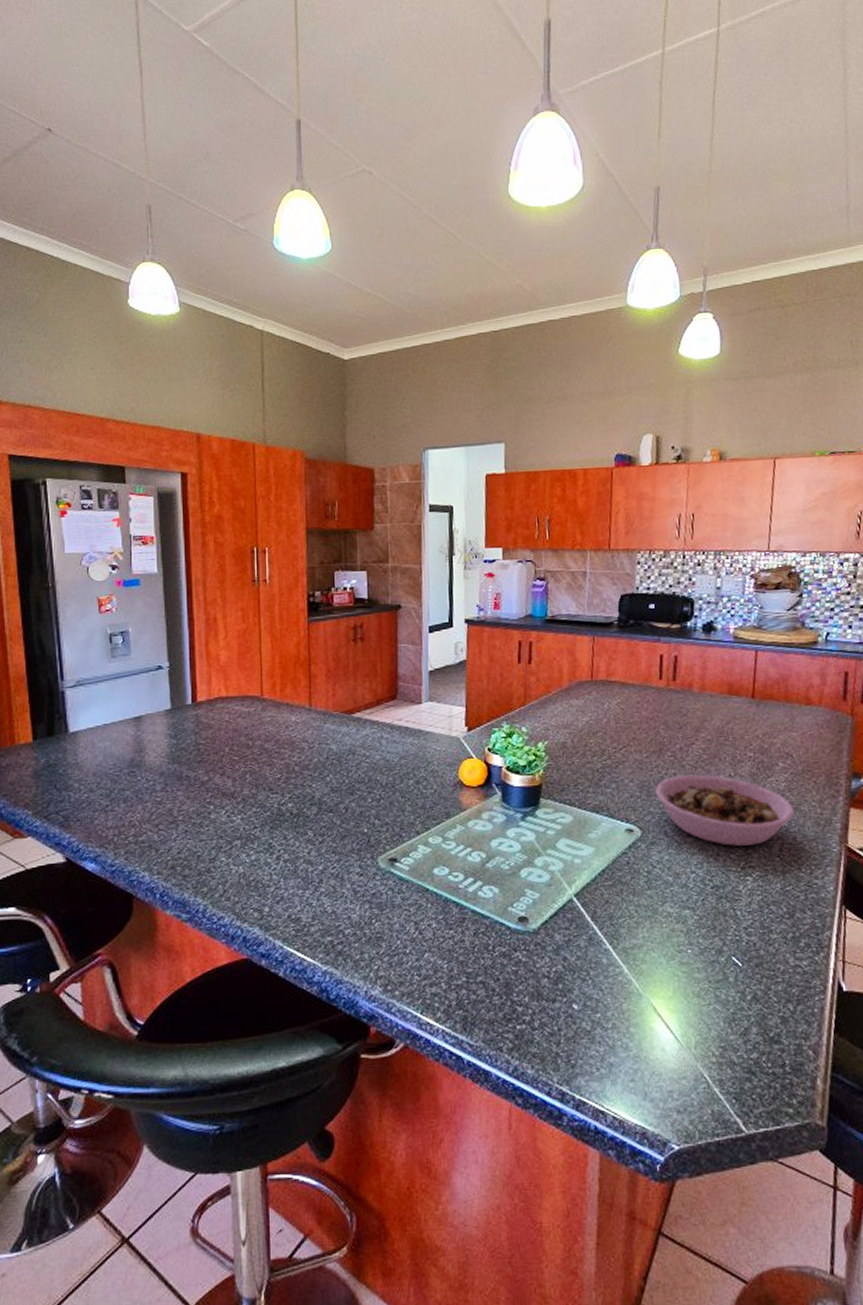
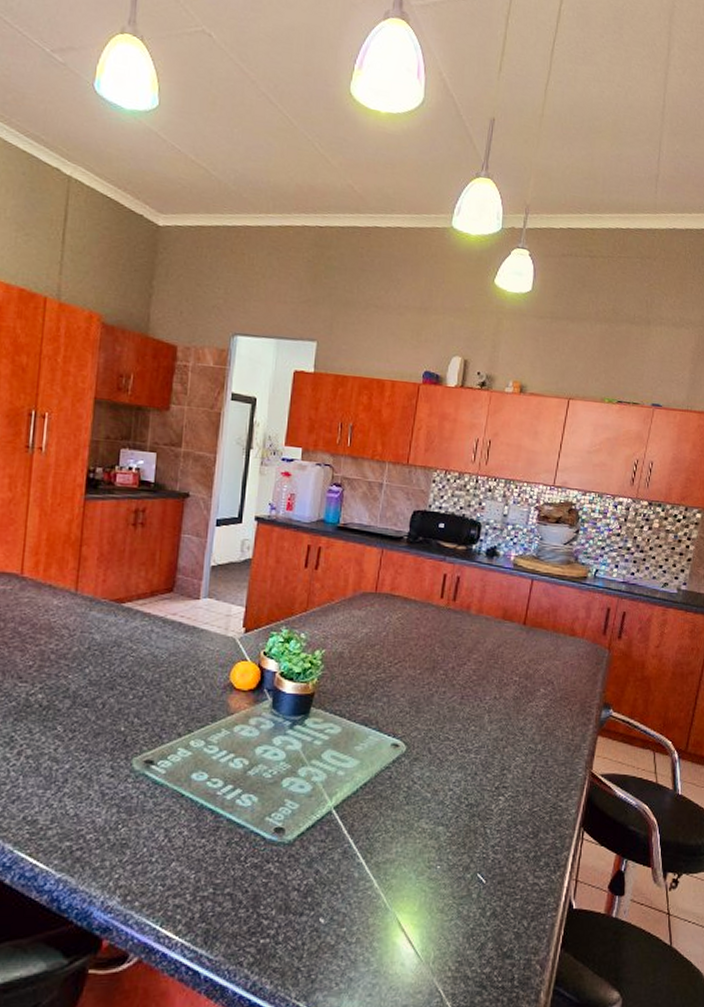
bowl: present [655,774,794,846] -> none [425,693,548,766]

